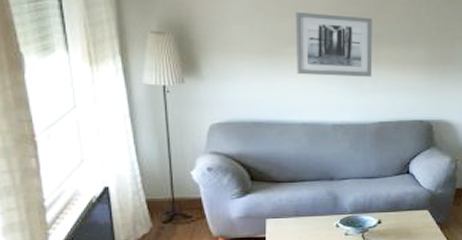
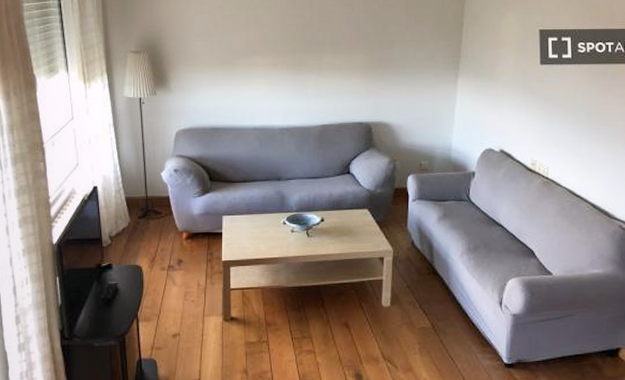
wall art: present [295,12,373,77] -> none [248,26,316,84]

